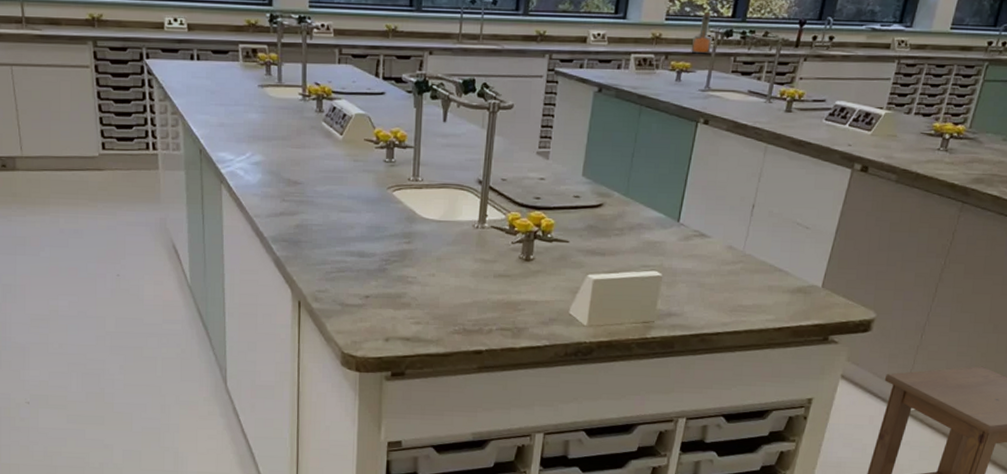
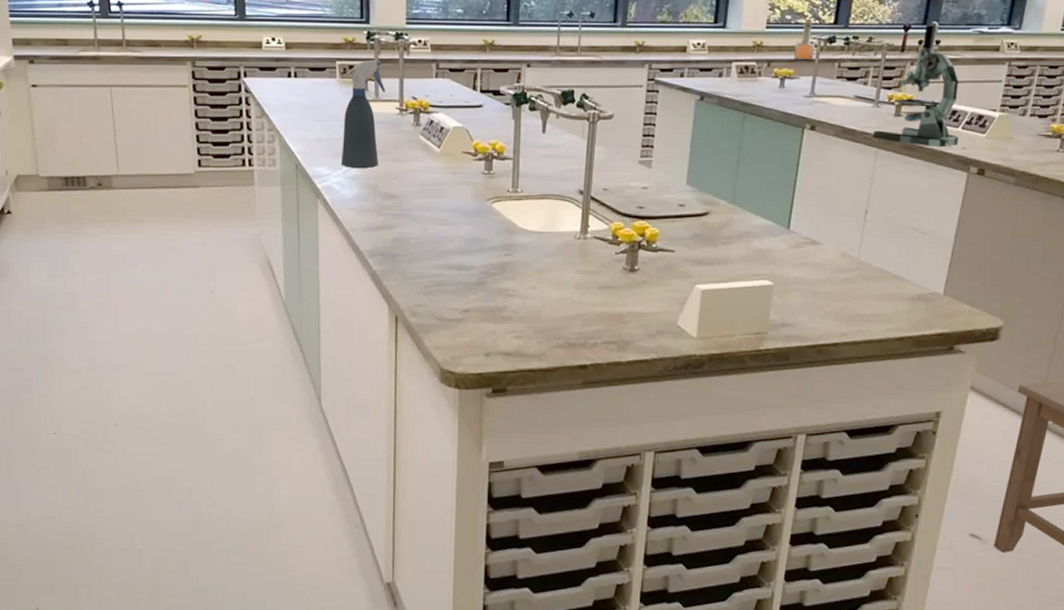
spray bottle: none [244,43,288,154] -> present [341,59,385,168]
microscope: none [763,20,849,144] -> present [872,25,958,148]

